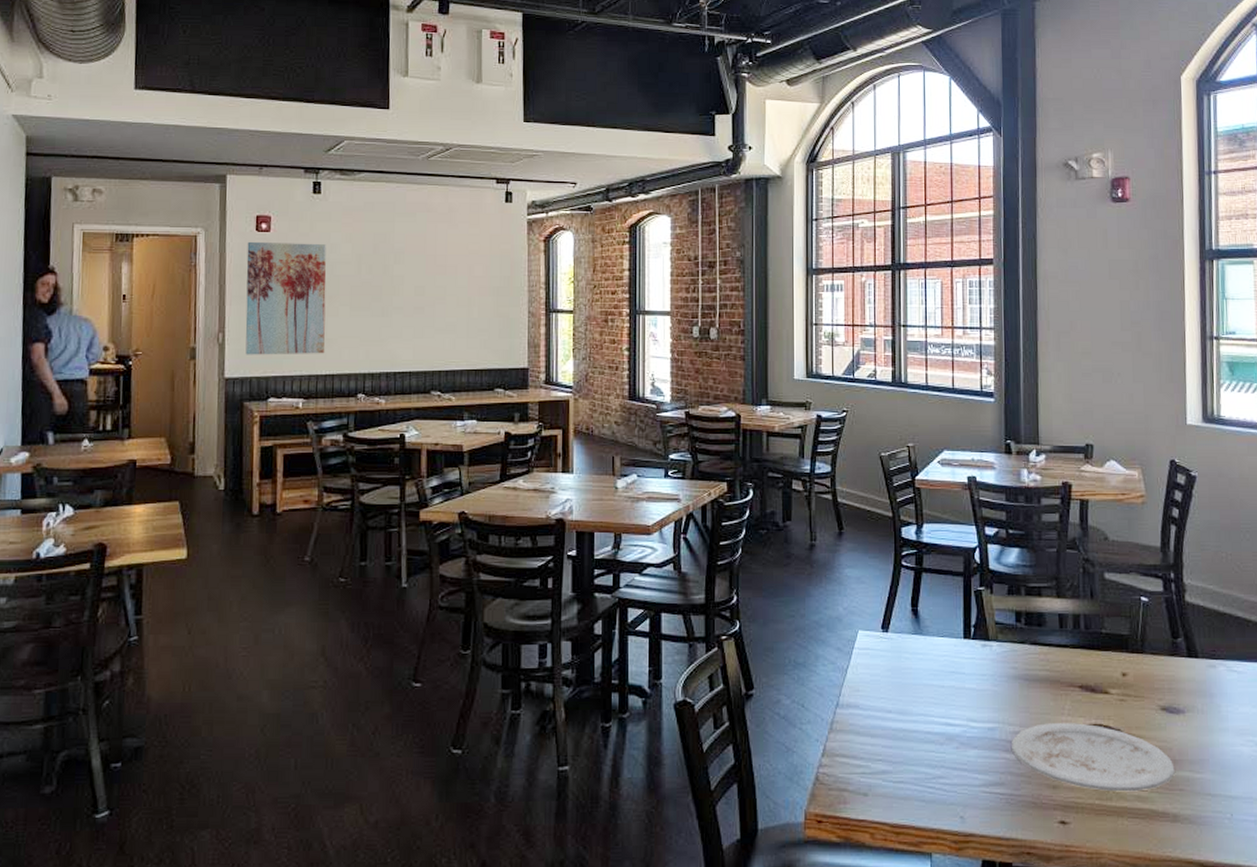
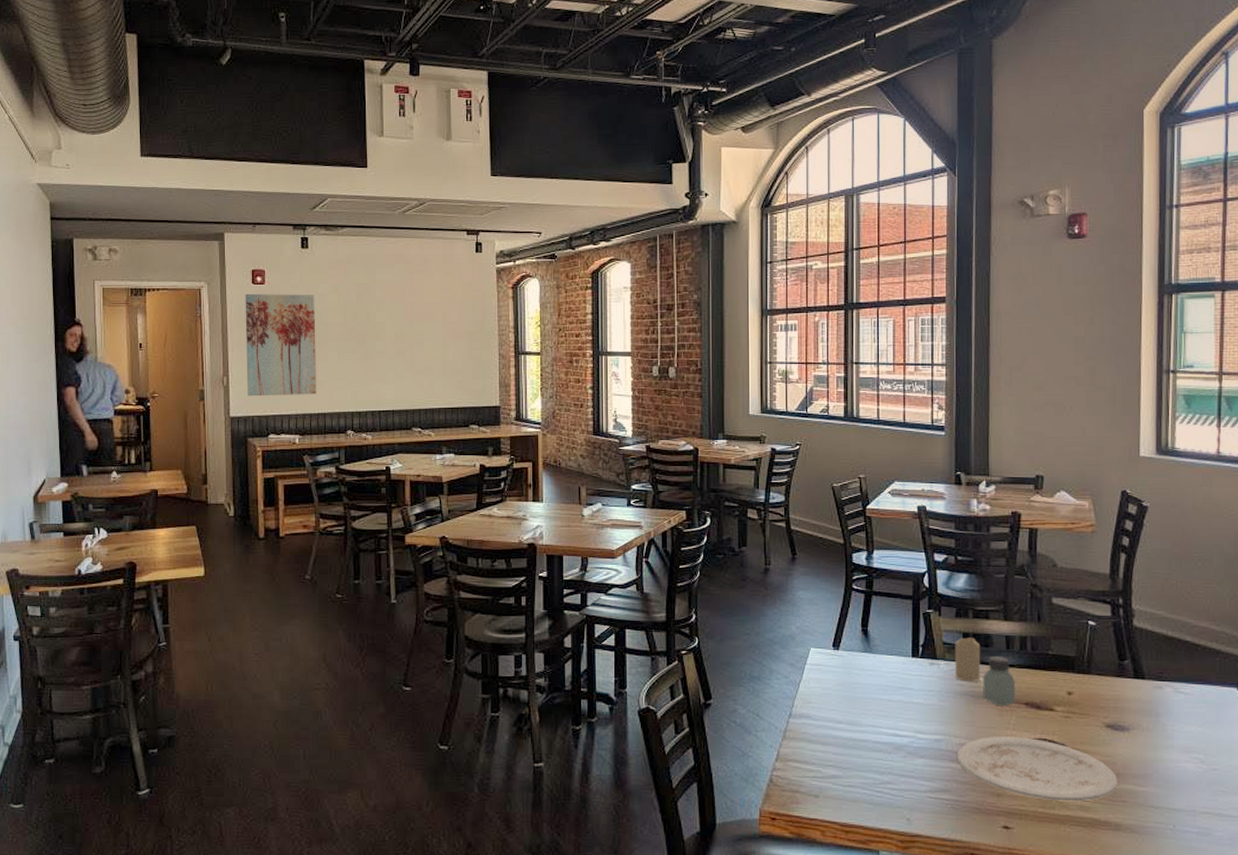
candle: none [1007,616,1034,664] -> present [955,637,981,682]
saltshaker: none [1036,636,1070,690] -> present [982,657,1015,706]

